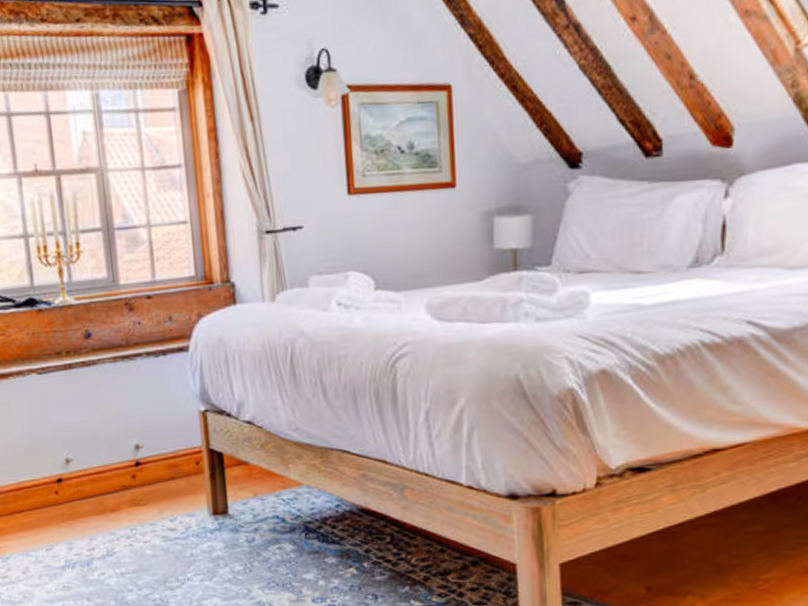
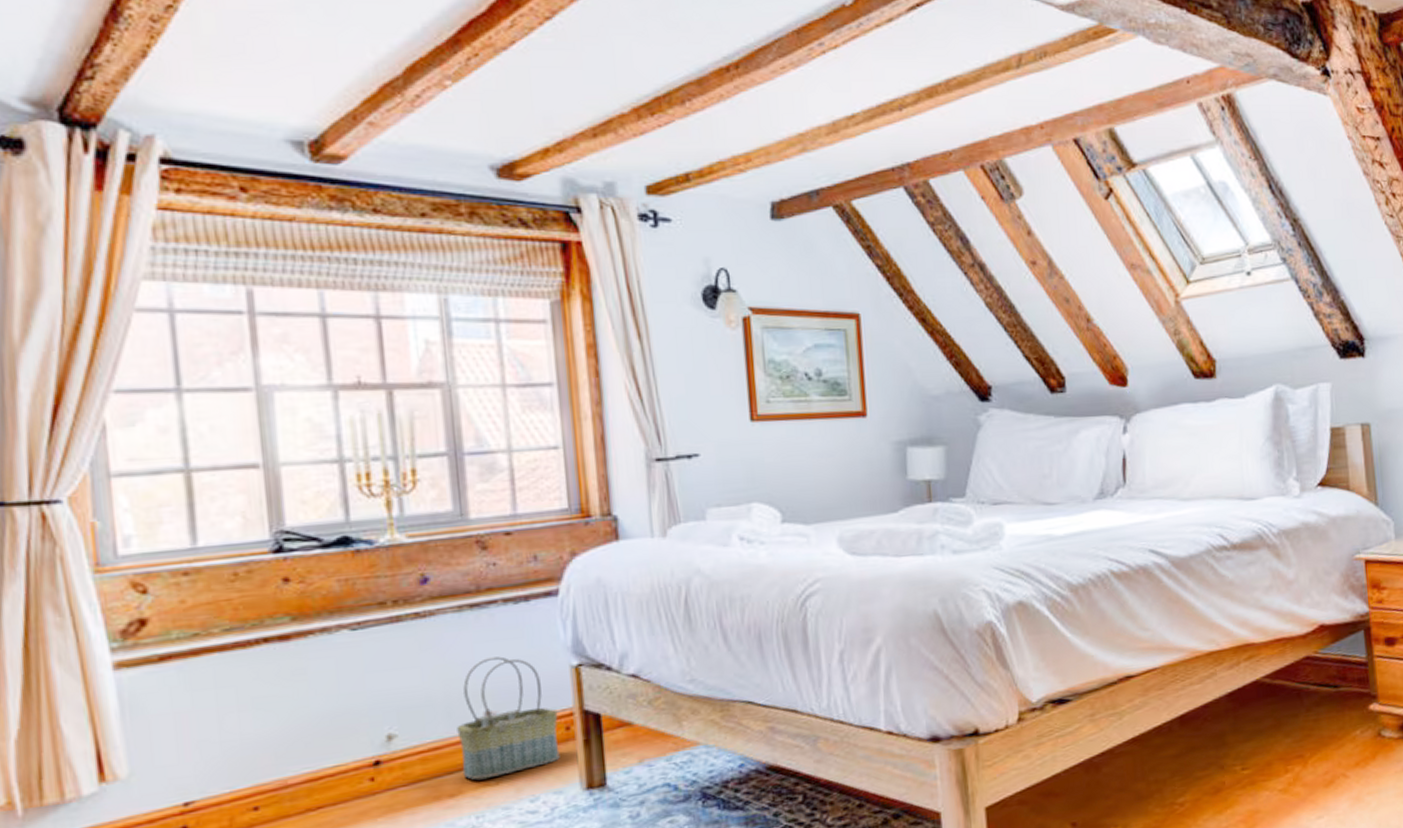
basket: none [115,400,192,500] -> present [457,656,560,781]

